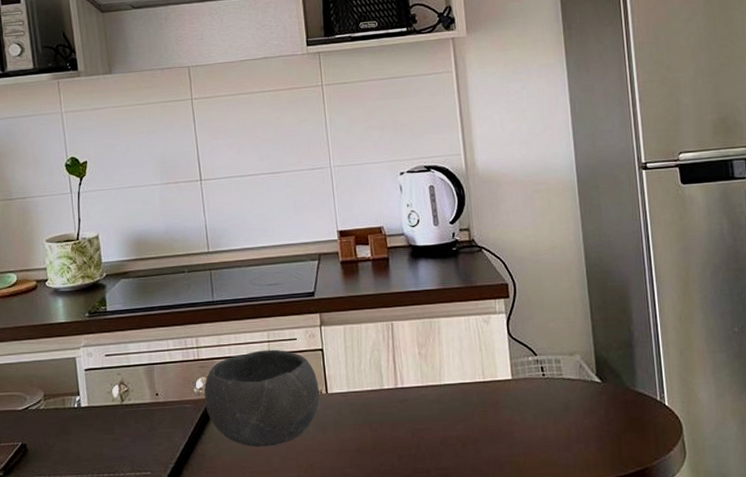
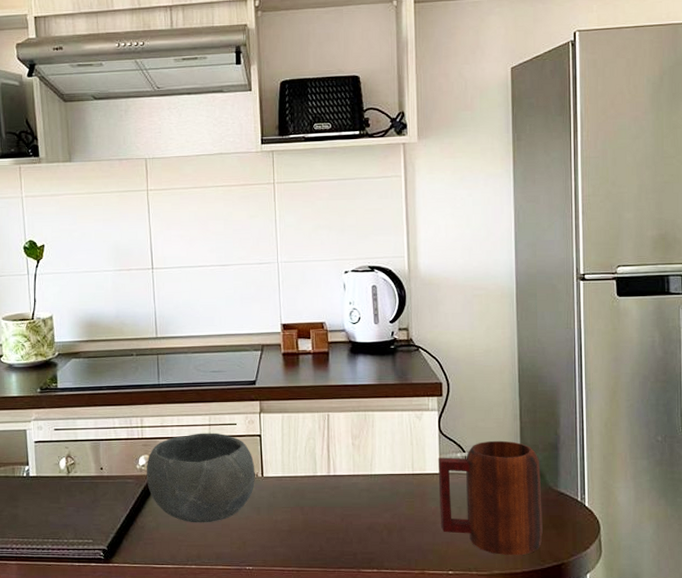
mug: none [509,341,623,463] -> present [438,440,543,556]

